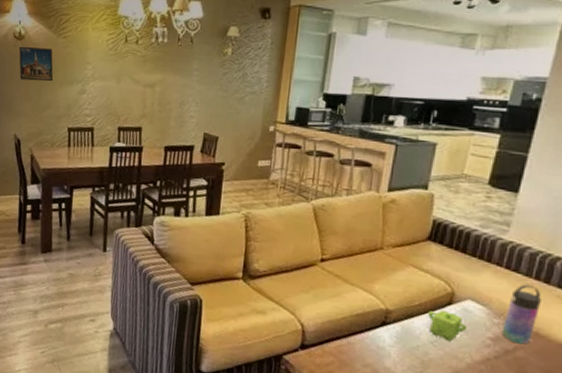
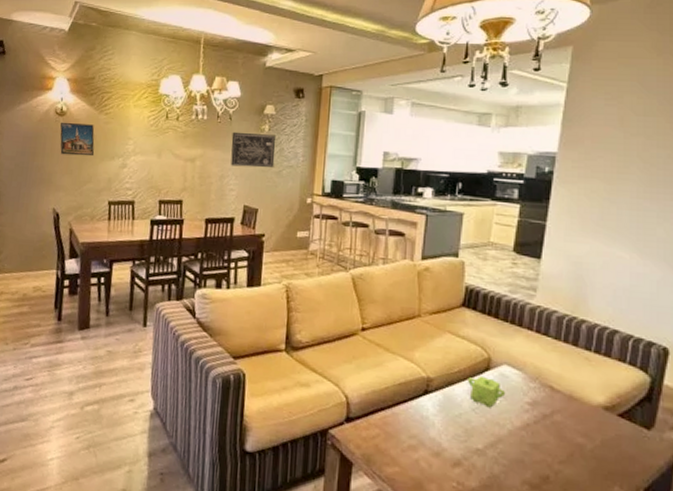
wall art: none [191,55,239,94] -> present [230,131,276,168]
water bottle: present [501,284,541,345] -> none [537,347,571,408]

